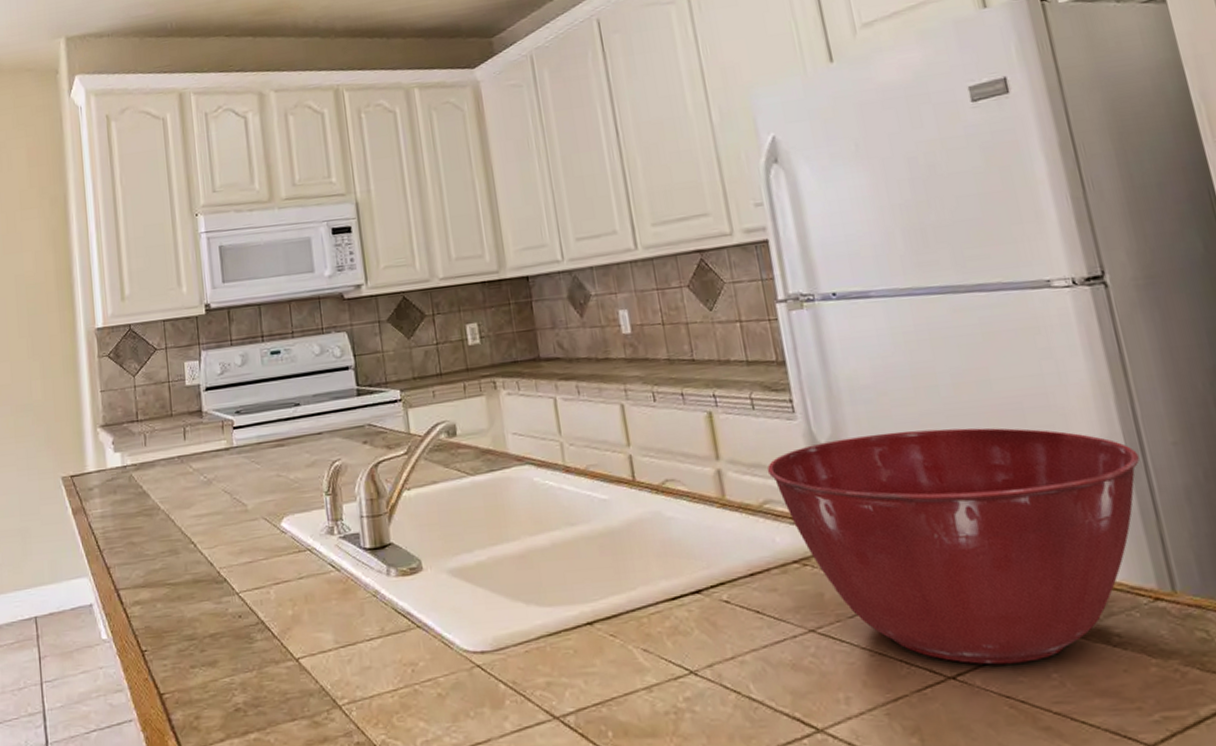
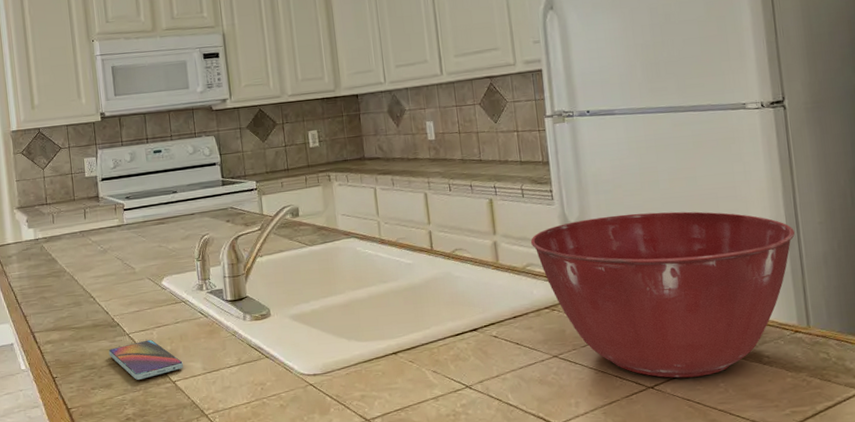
smartphone: none [212,601,309,656] -> present [108,339,183,380]

